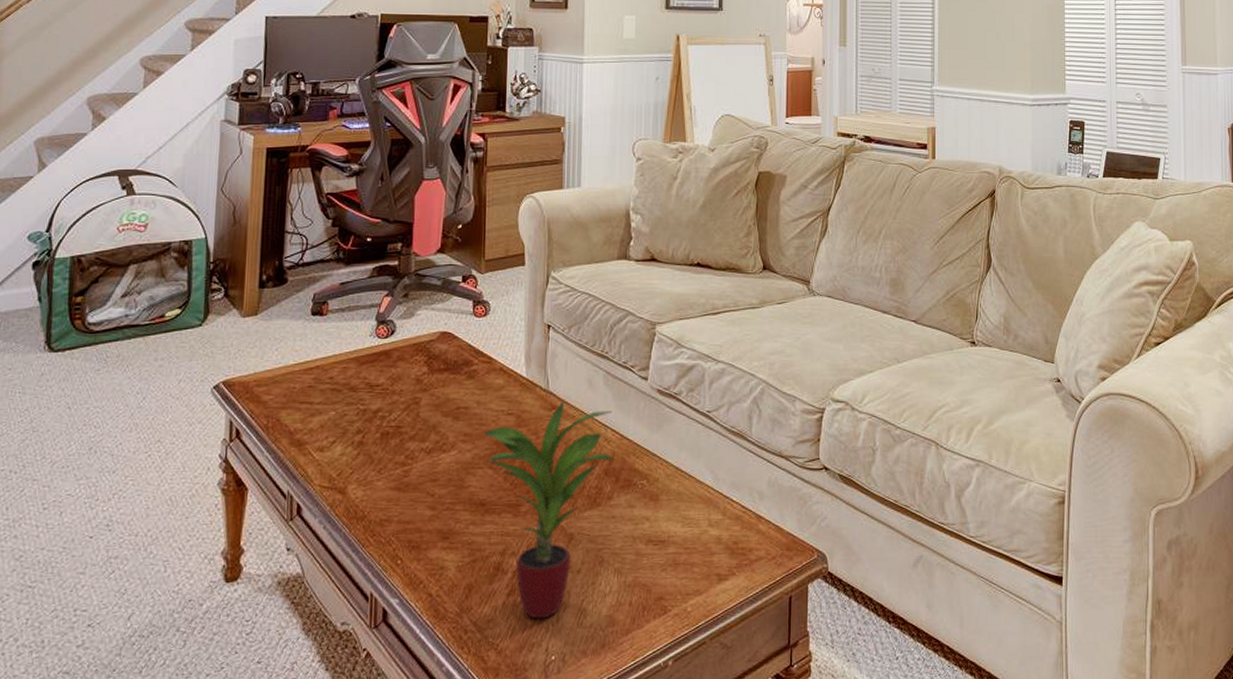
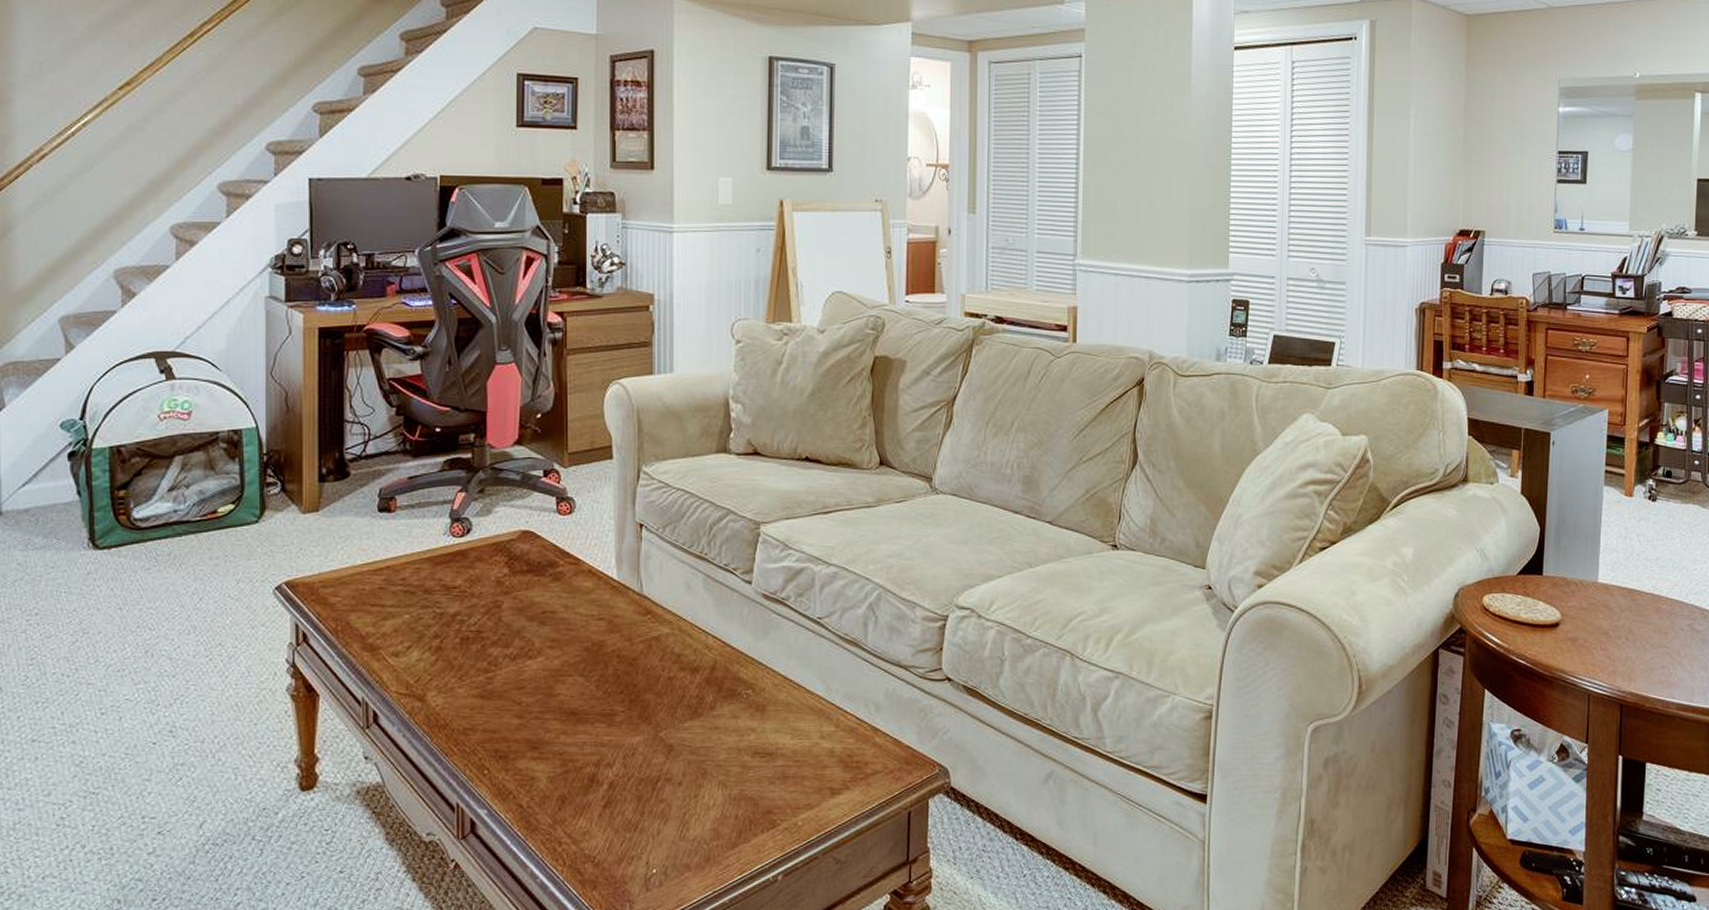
potted plant: present [483,400,613,619] -> none [572,604,715,832]

